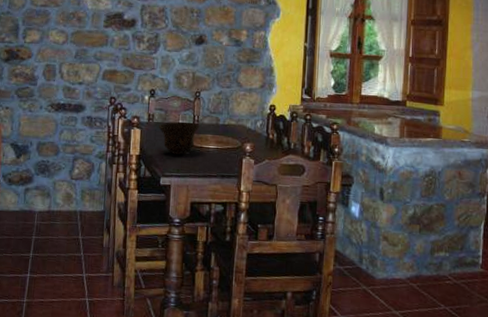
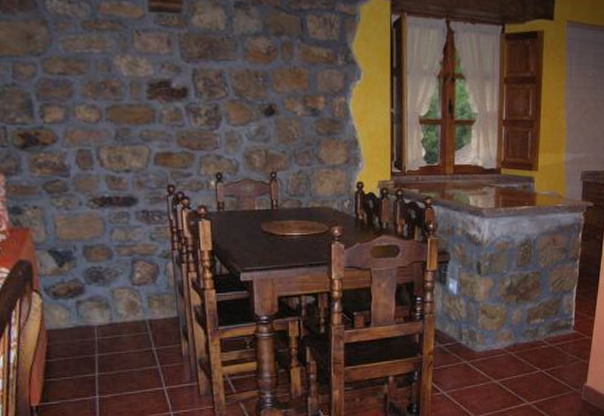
bowl: present [159,122,199,155] -> none [231,208,279,246]

